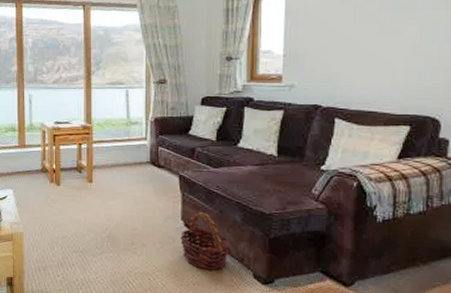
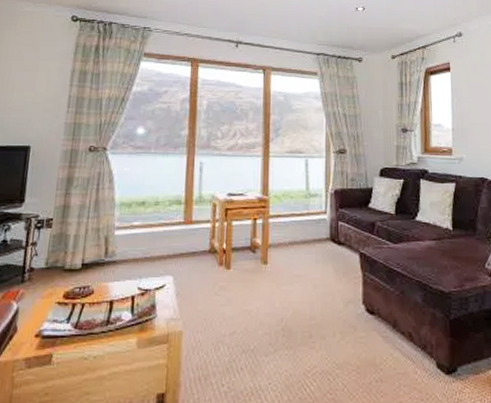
basket: present [181,211,230,271] -> none [362,293,412,362]

